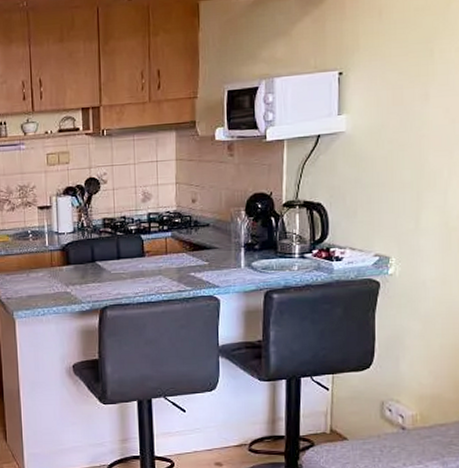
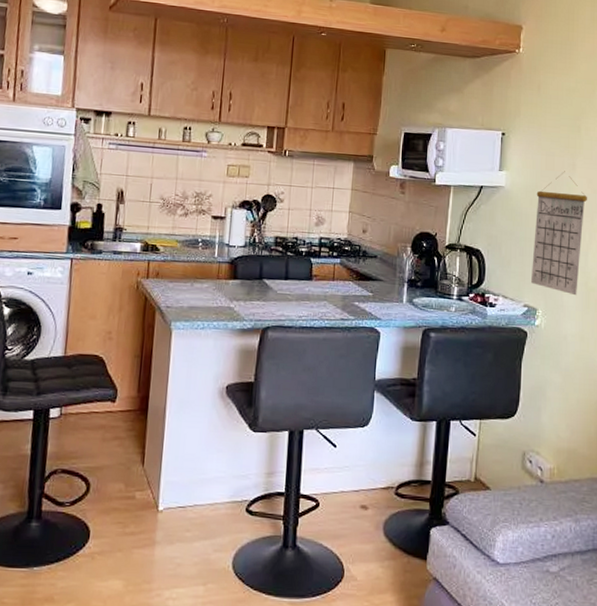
calendar: none [381,103,444,238] -> present [531,171,587,296]

